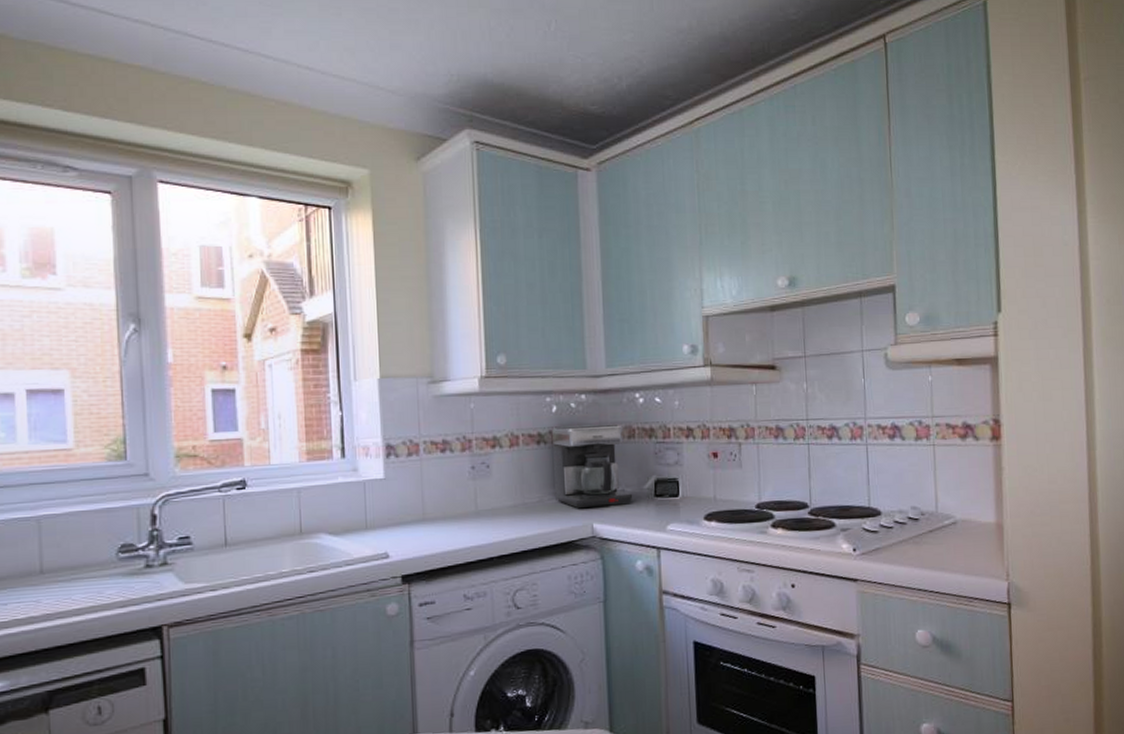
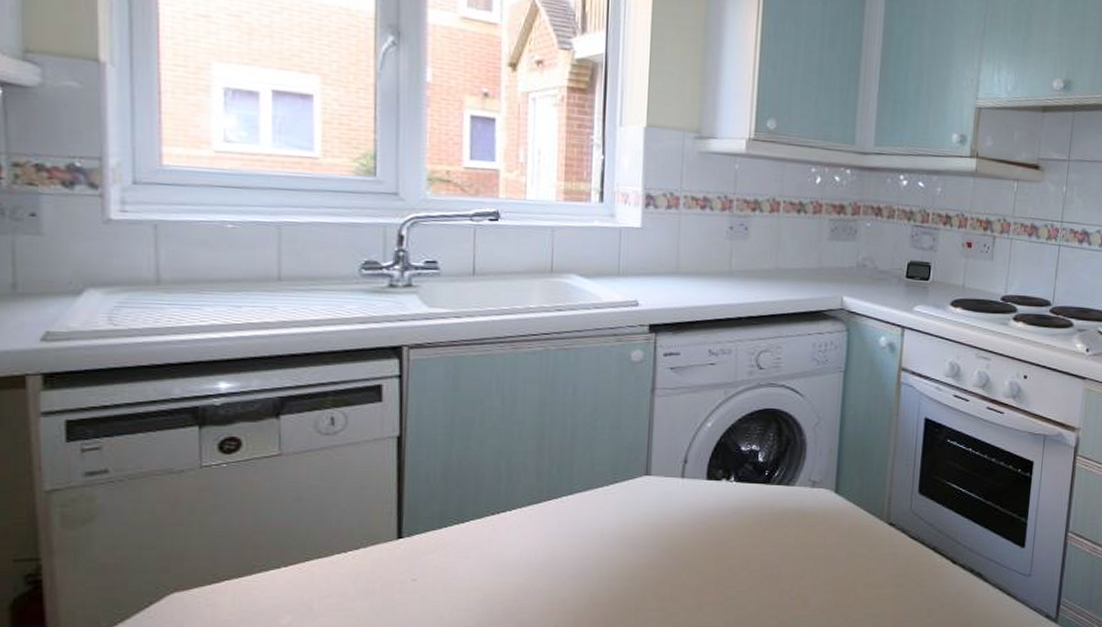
coffee maker: present [552,424,633,509] -> none [809,198,885,282]

